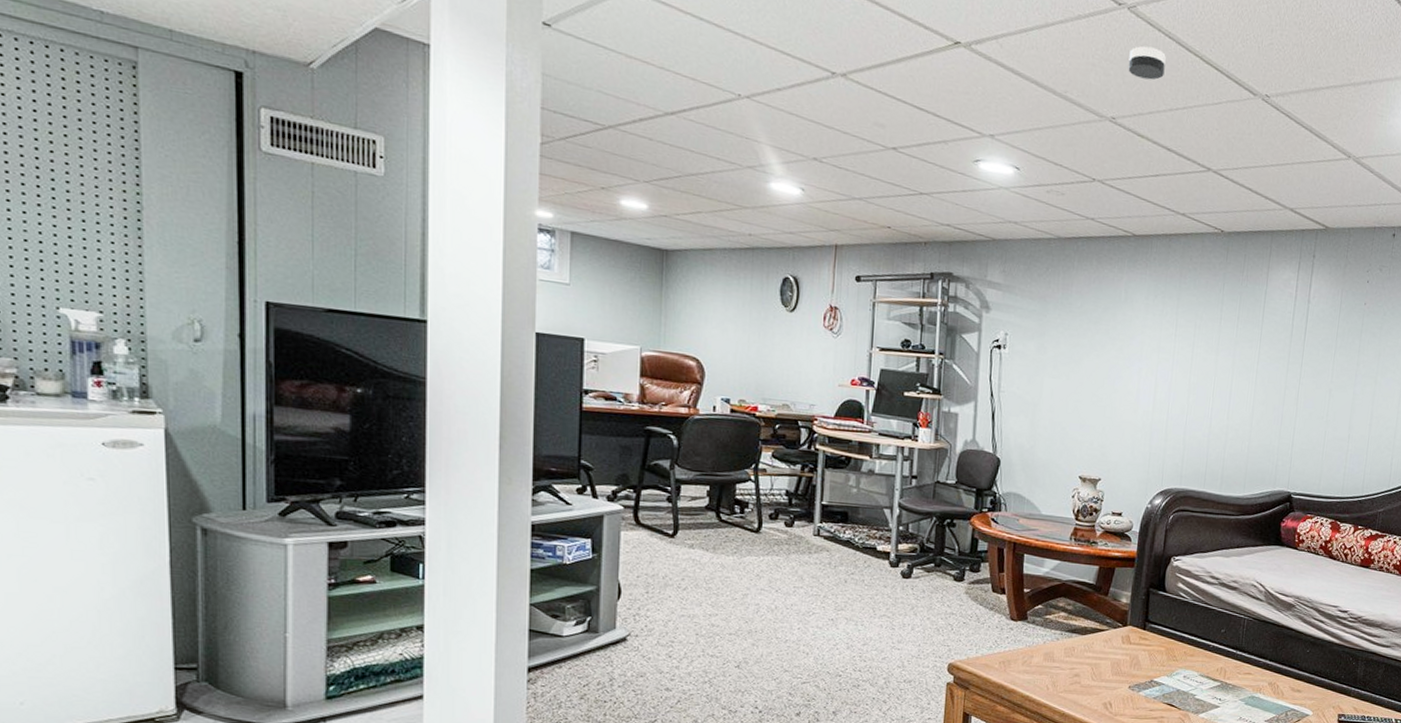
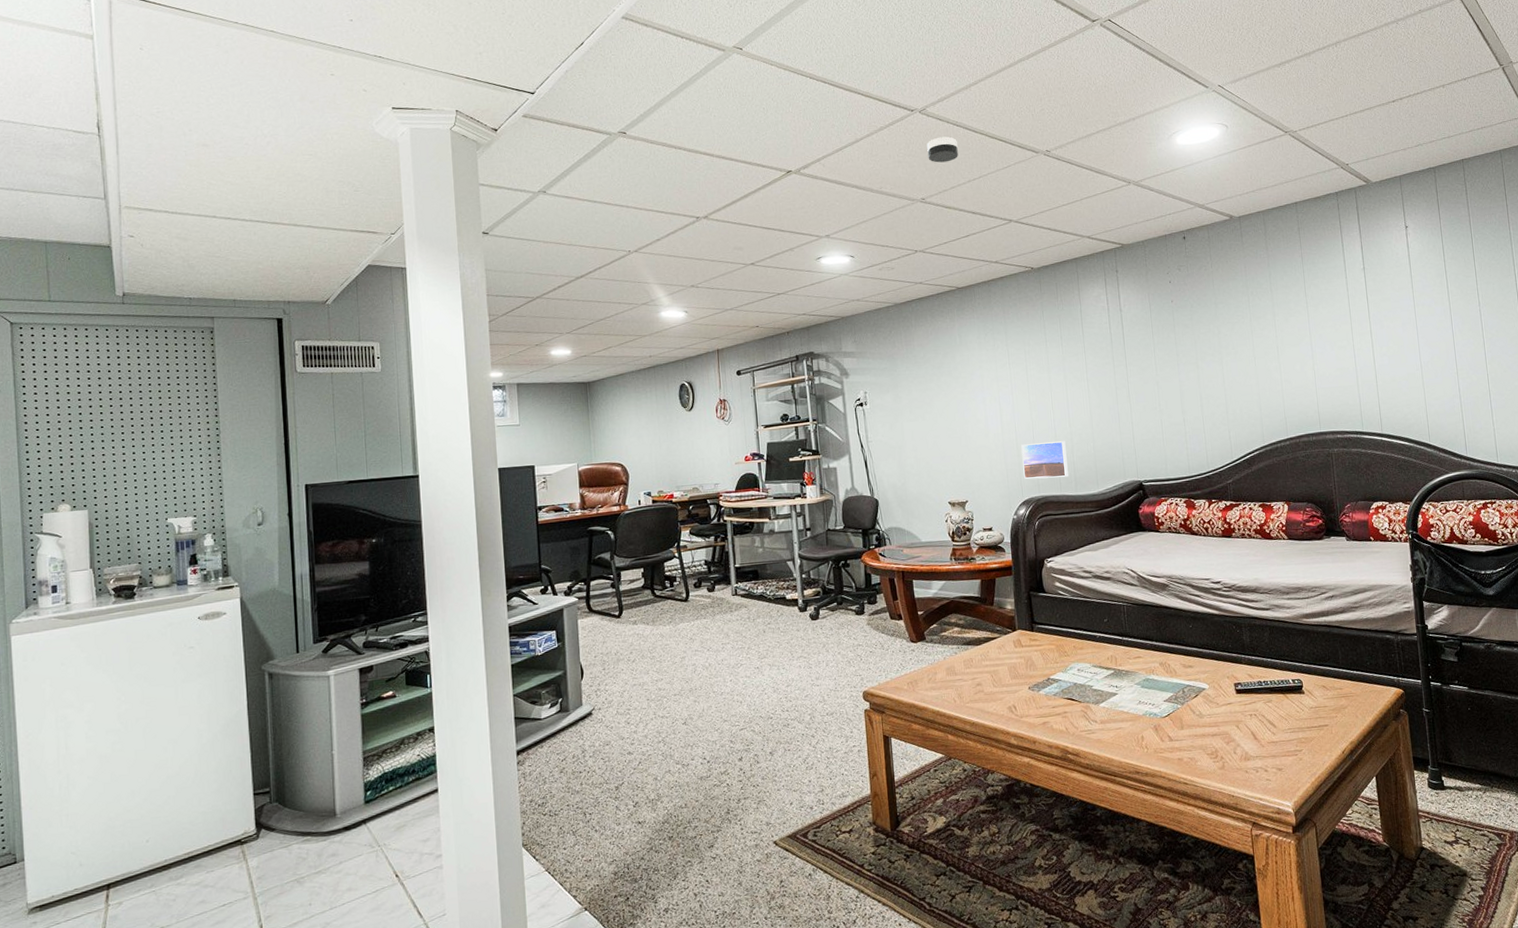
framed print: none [1167,429,1219,474] -> present [1021,441,1068,479]

